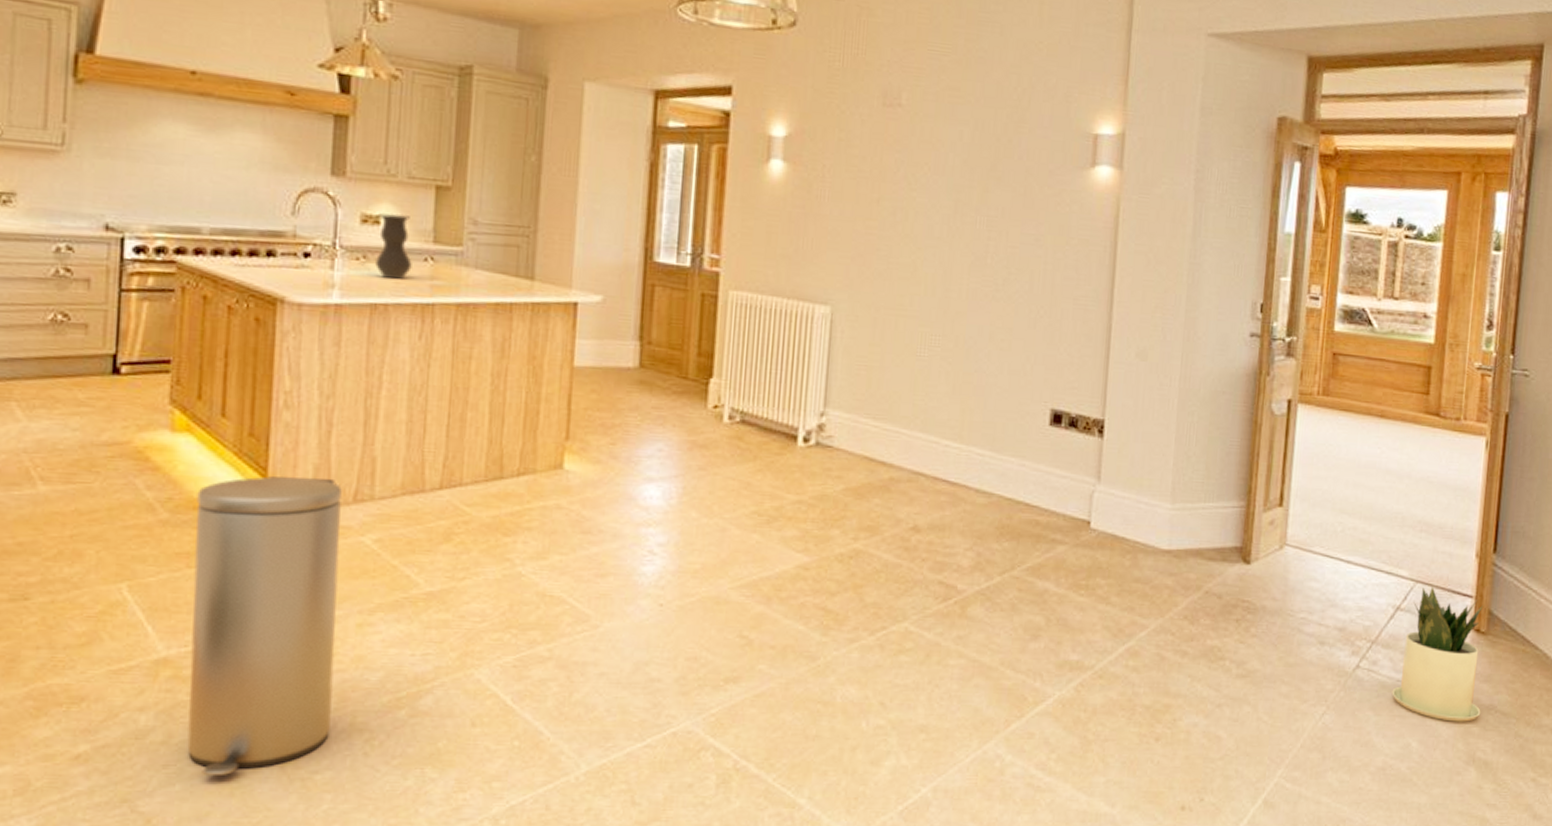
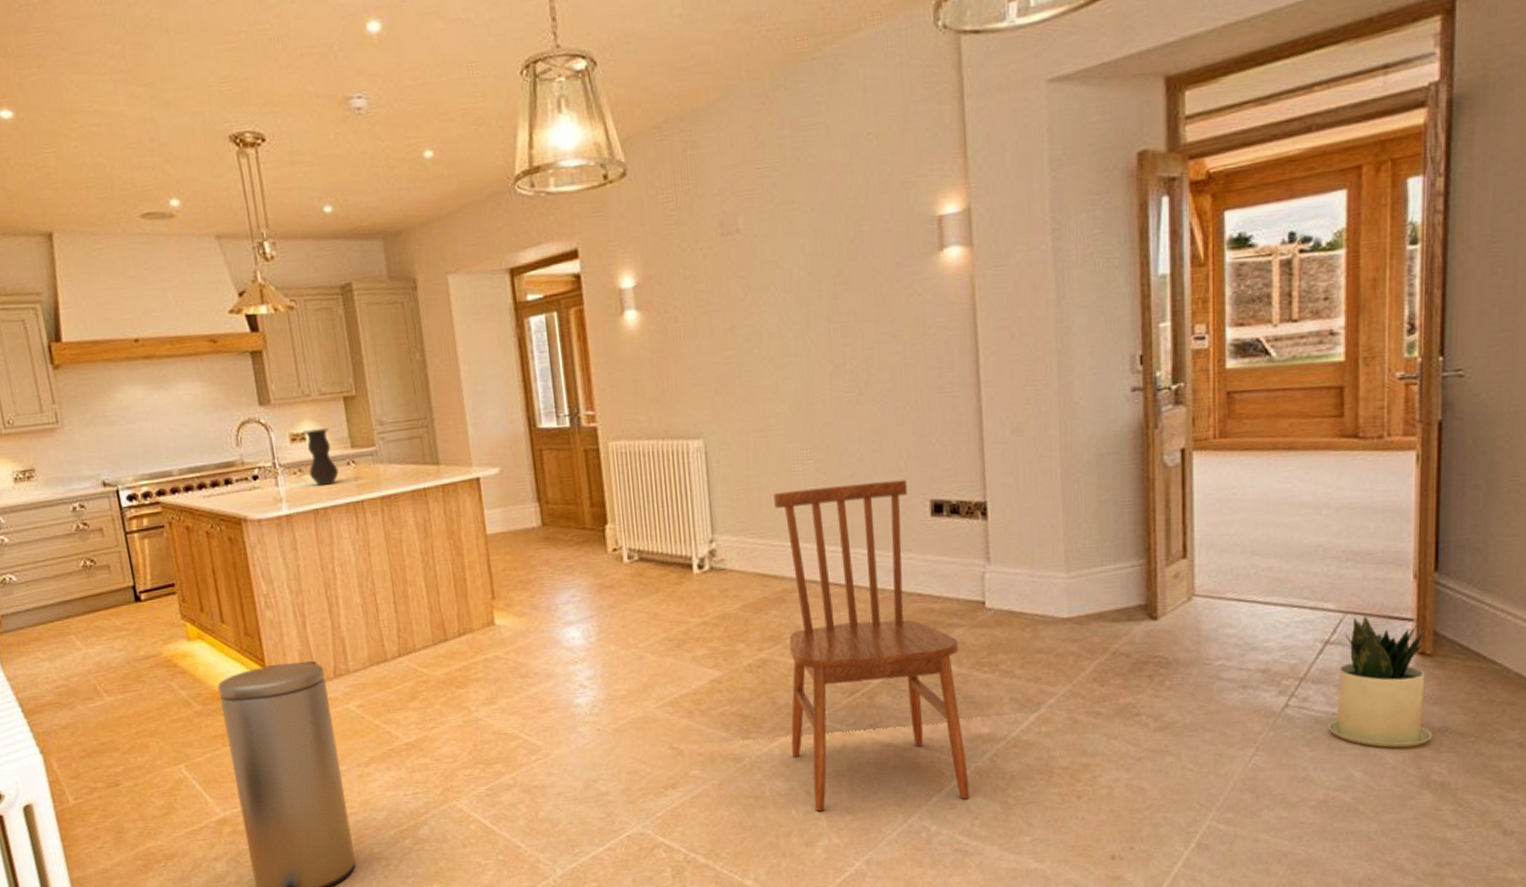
dining chair: none [872,375,1060,730] -> present [774,479,969,812]

